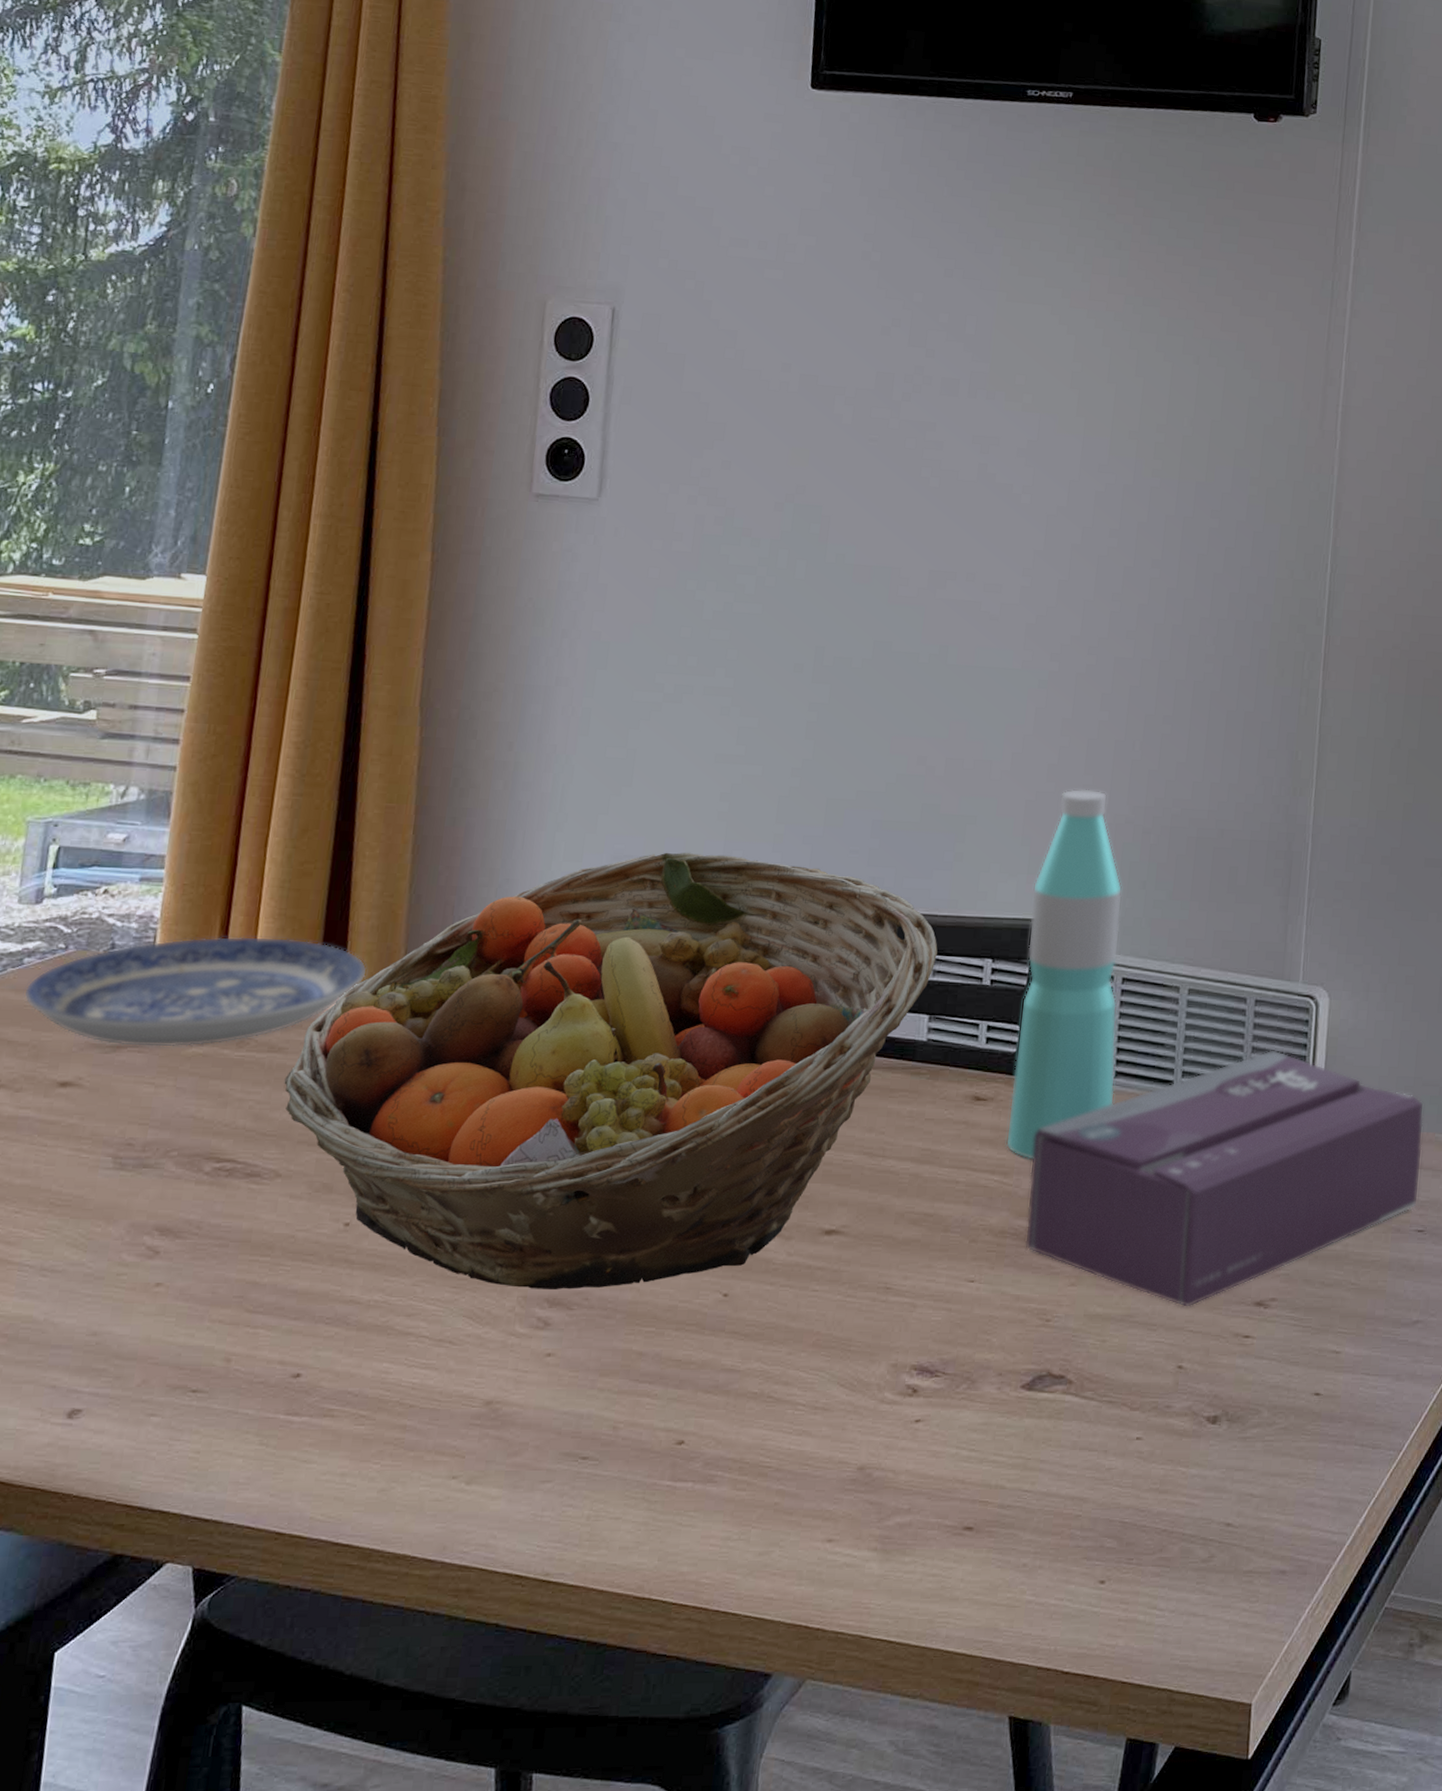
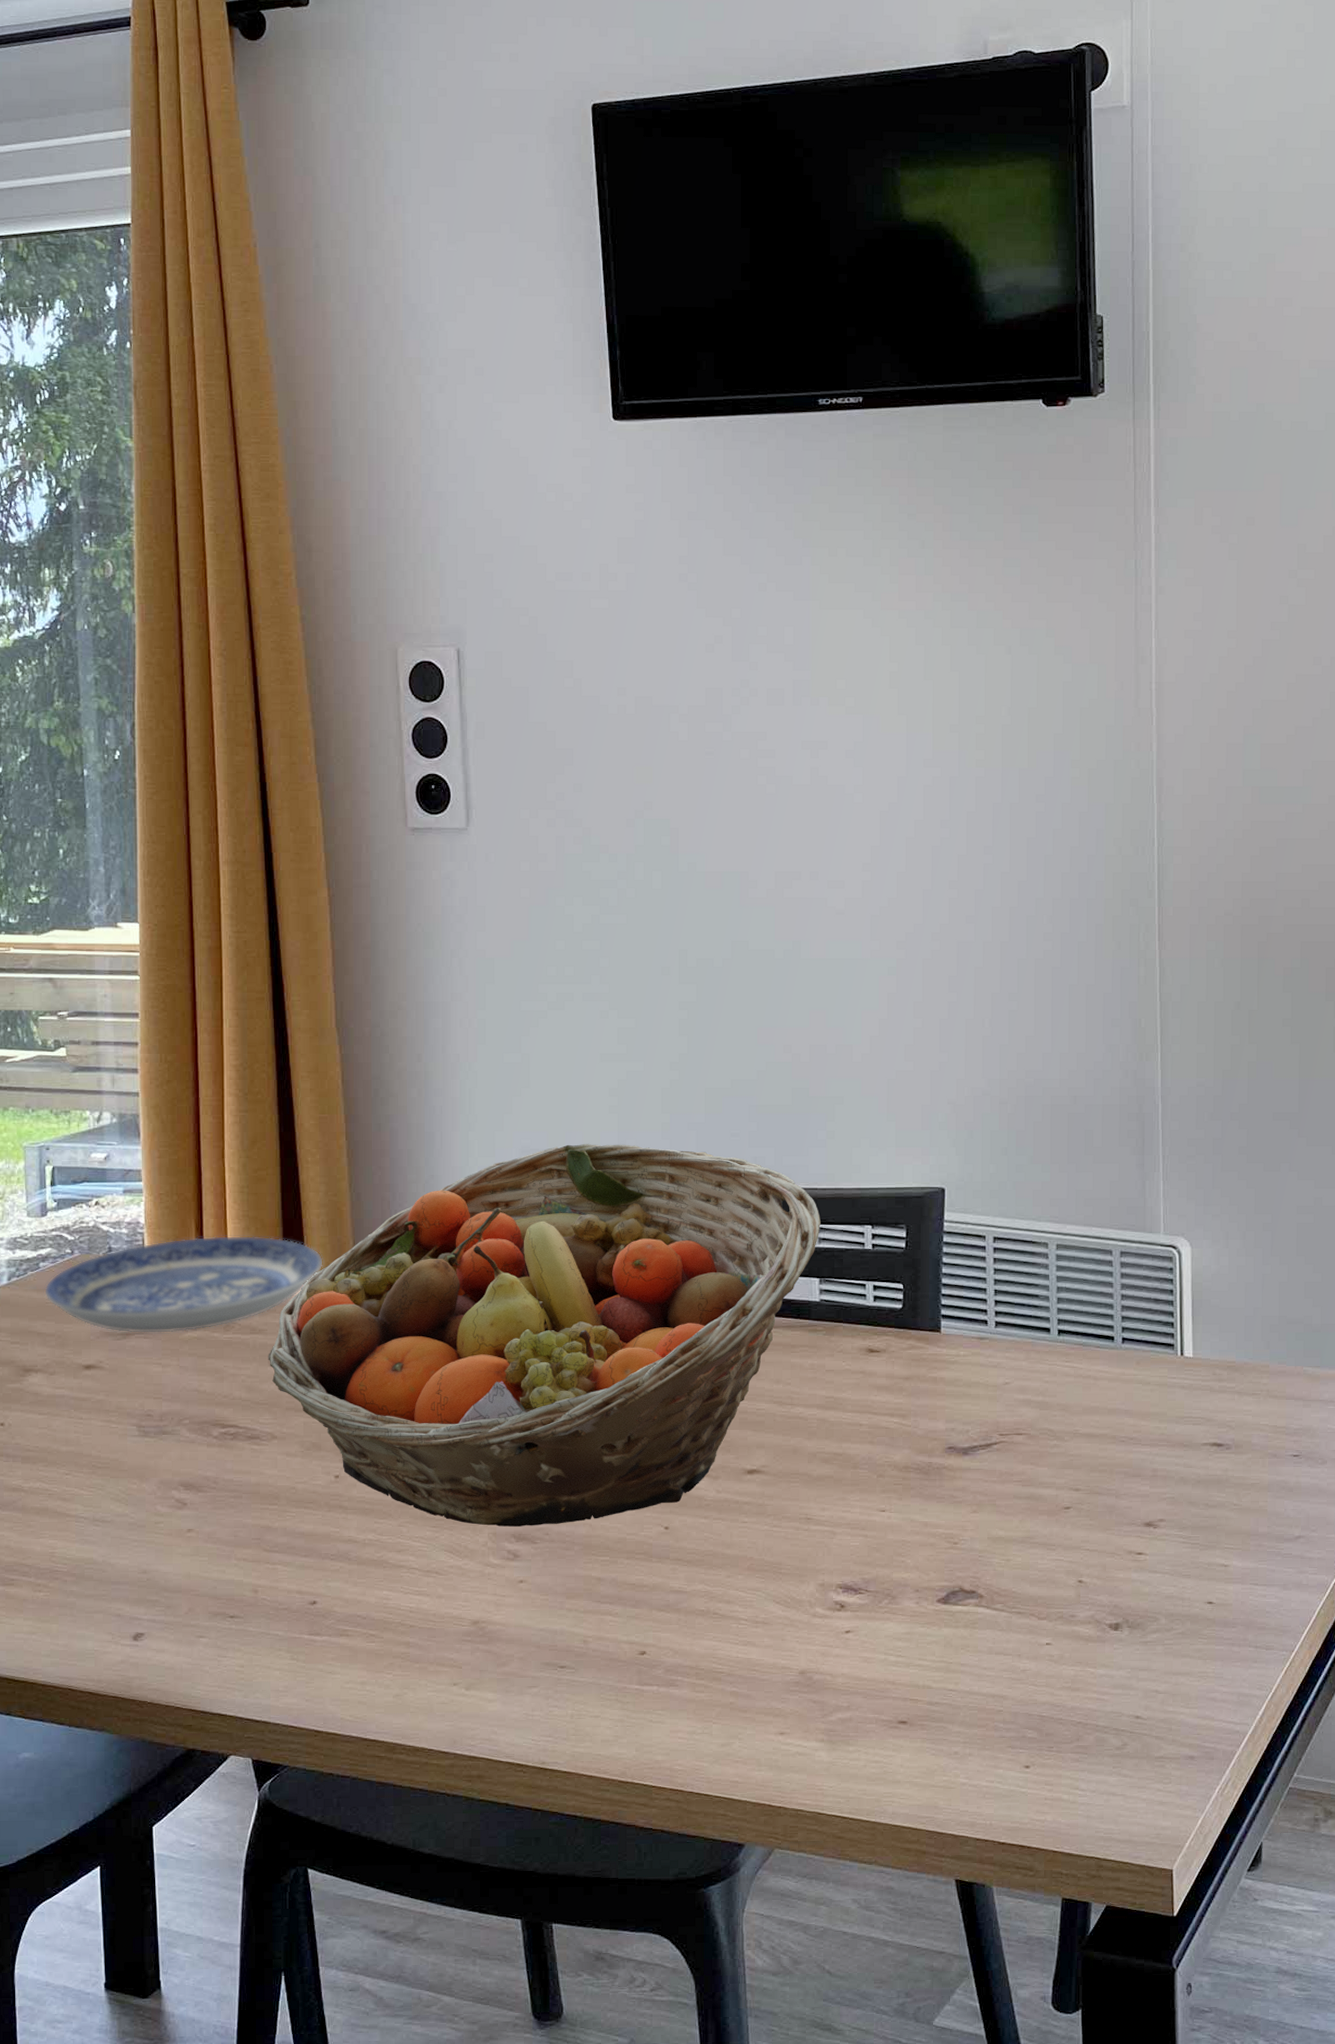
water bottle: present [1005,788,1123,1161] -> none [901,1066,997,1404]
tissue box: present [1025,1050,1425,1307] -> none [925,1296,1292,1529]

